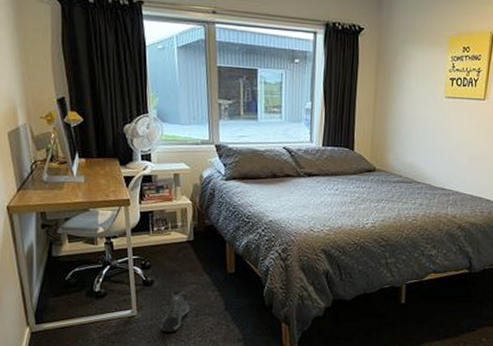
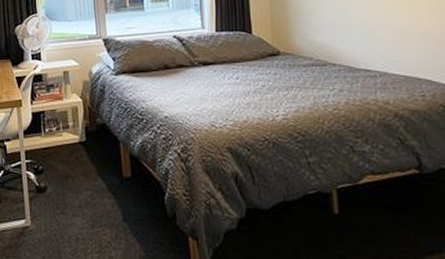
sneaker: present [160,291,190,333] -> none [54,198,85,247]

